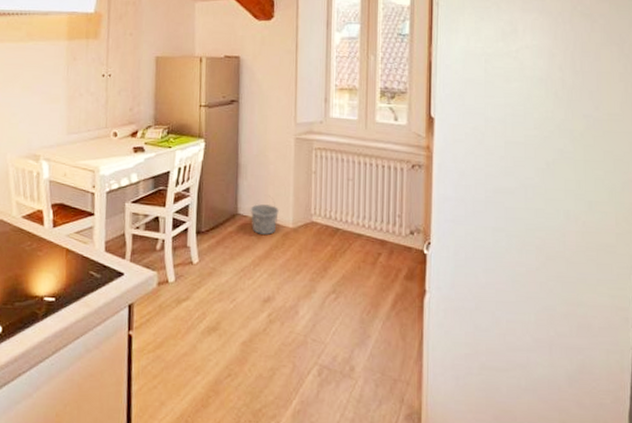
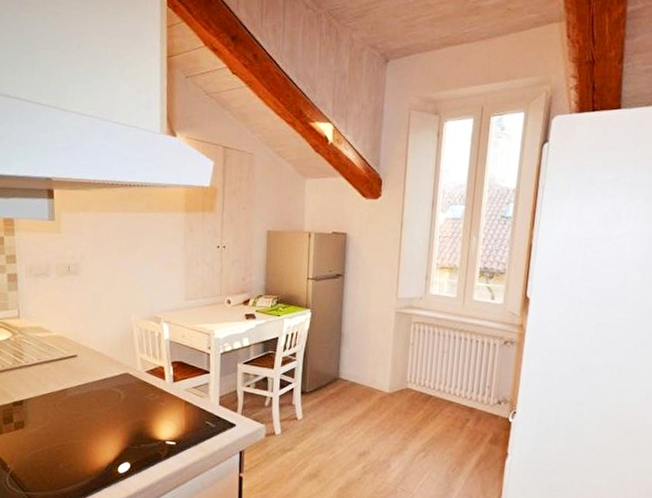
bucket: present [250,194,279,235] -> none [350,362,377,398]

